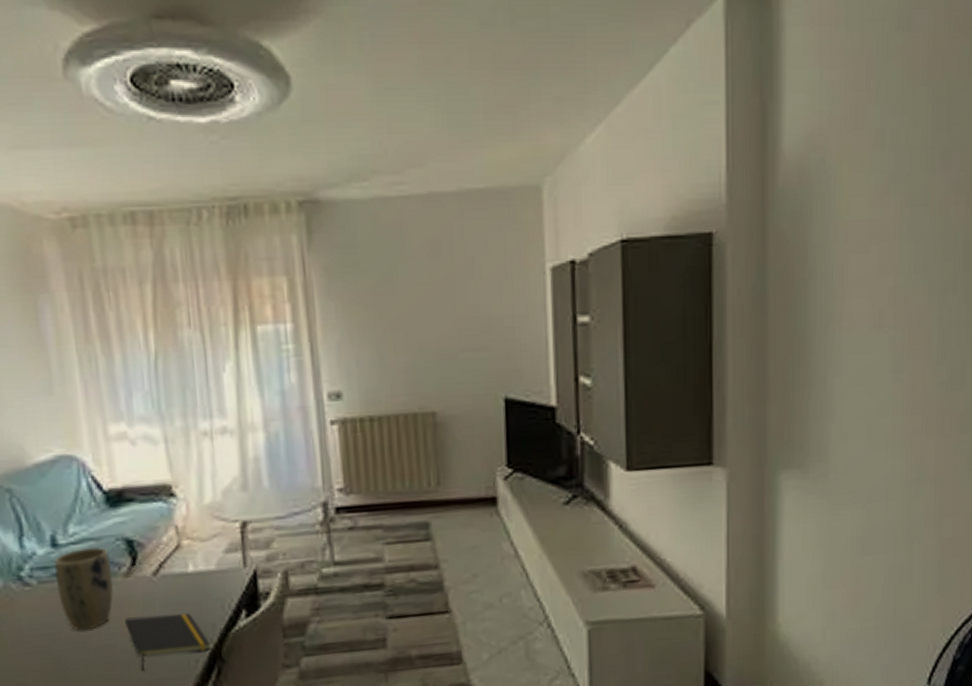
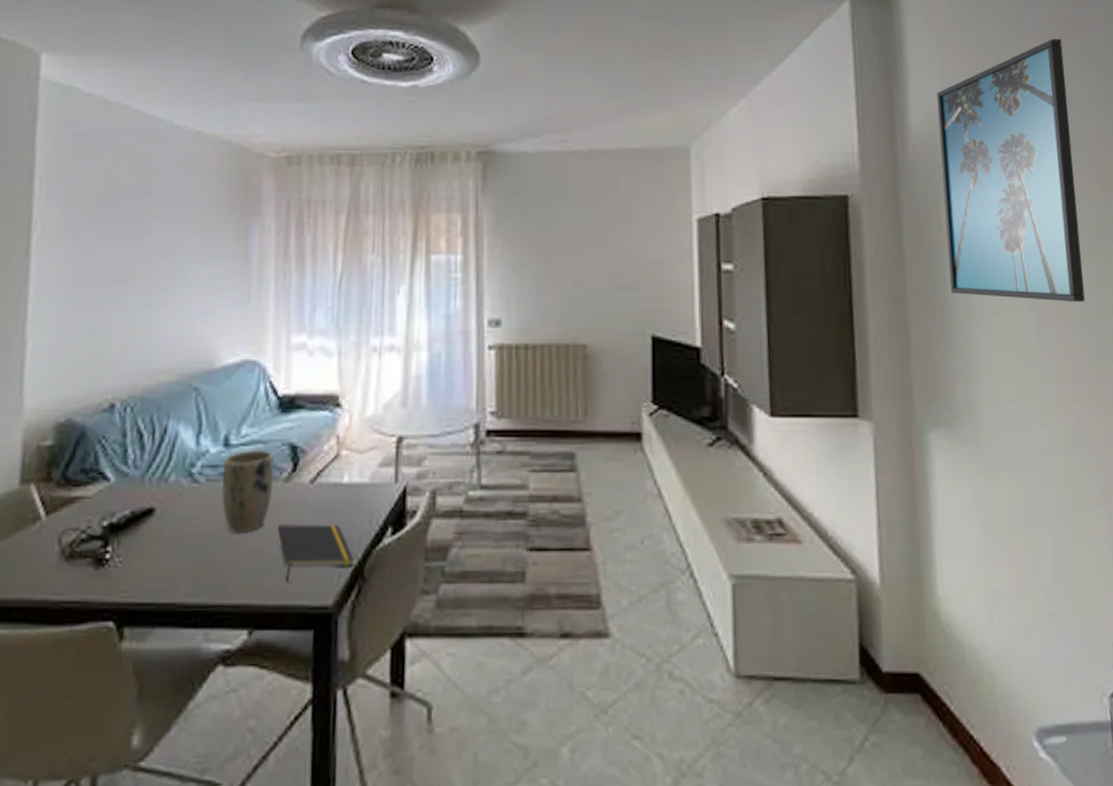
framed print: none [811,38,952,335] -> present [936,39,1085,303]

